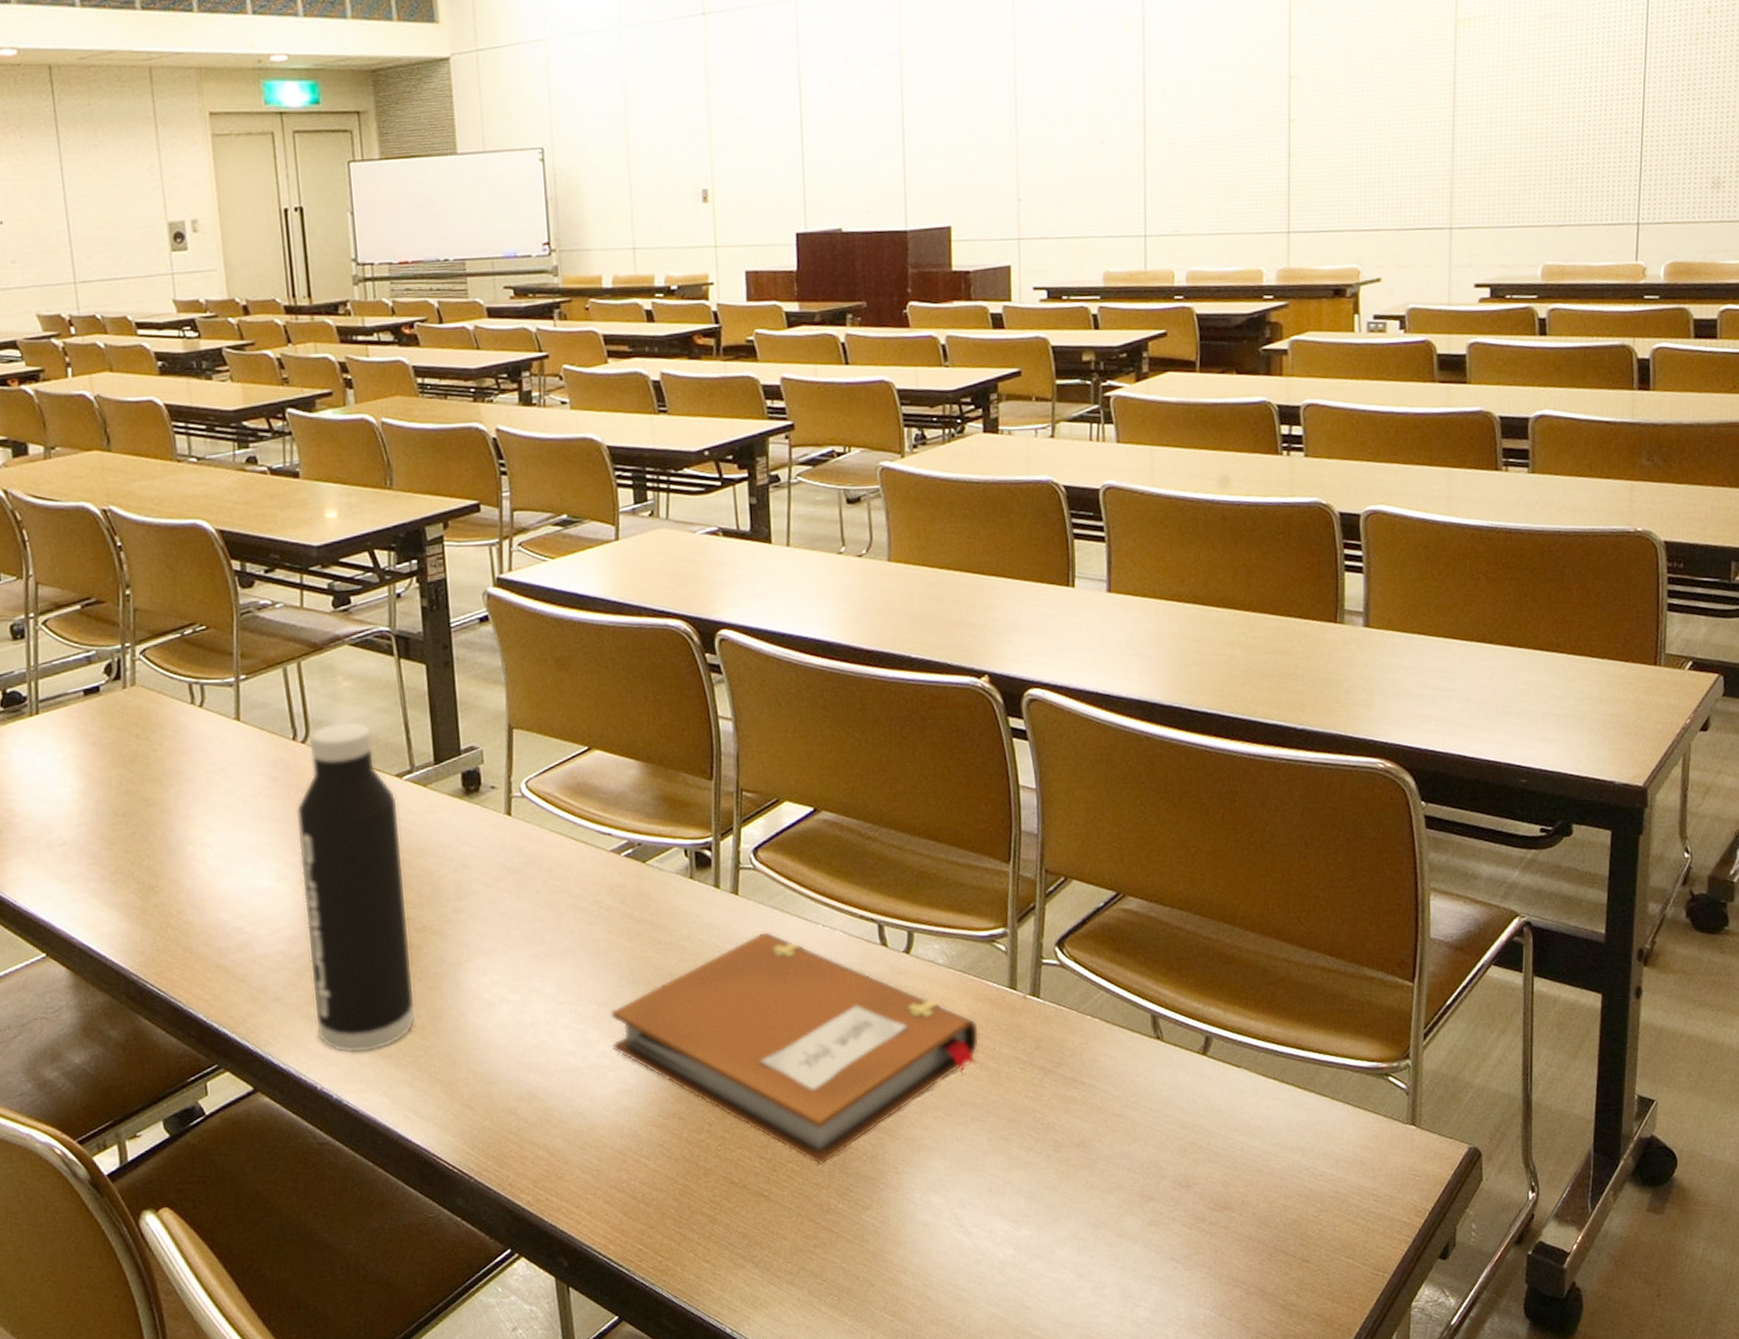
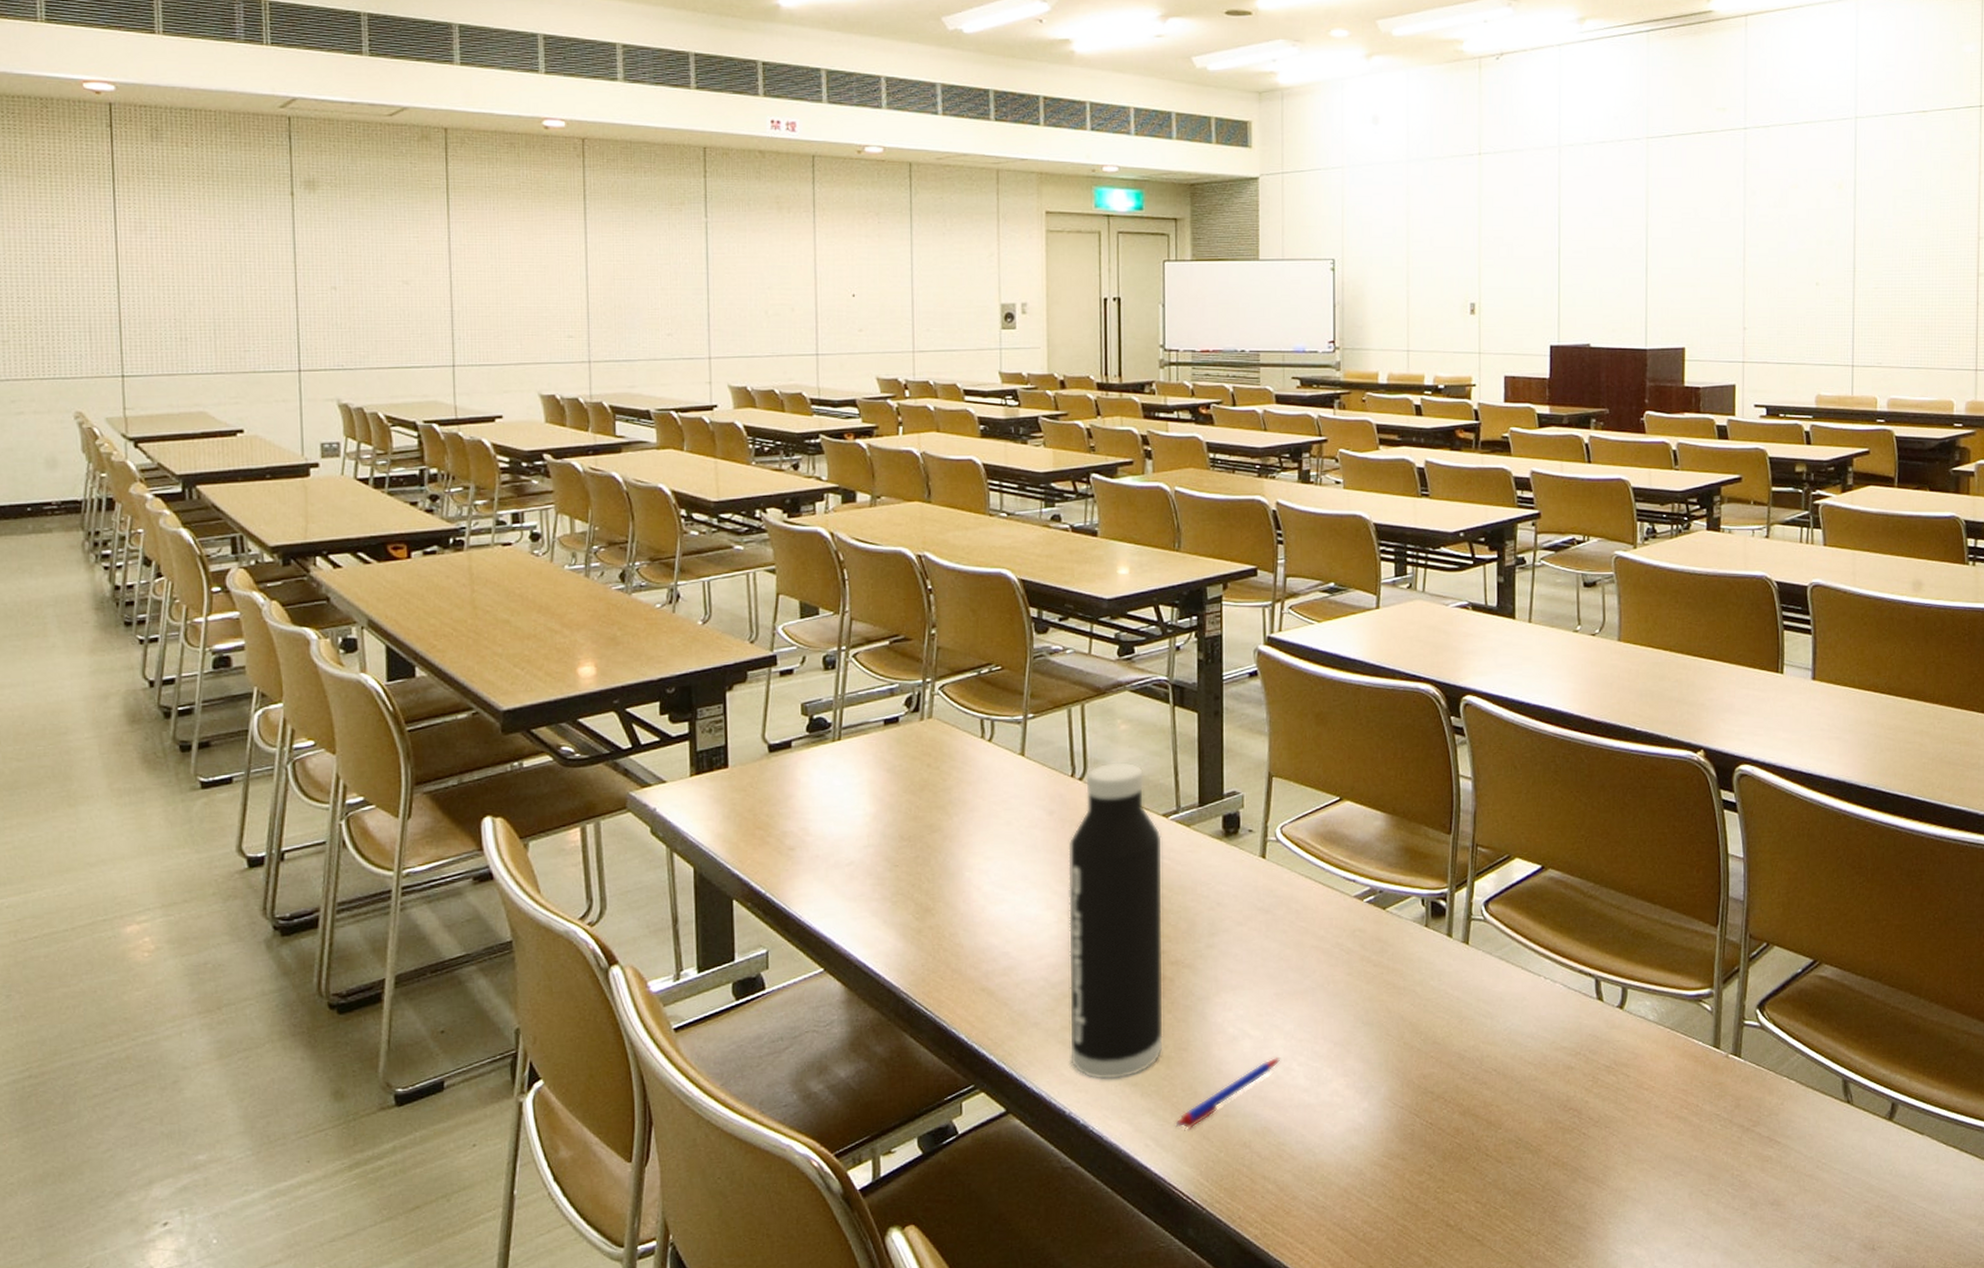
pen: none [434,1021,543,1099] -> present [1175,1057,1281,1130]
notebook: present [611,932,980,1165] -> none [1345,981,1684,1212]

